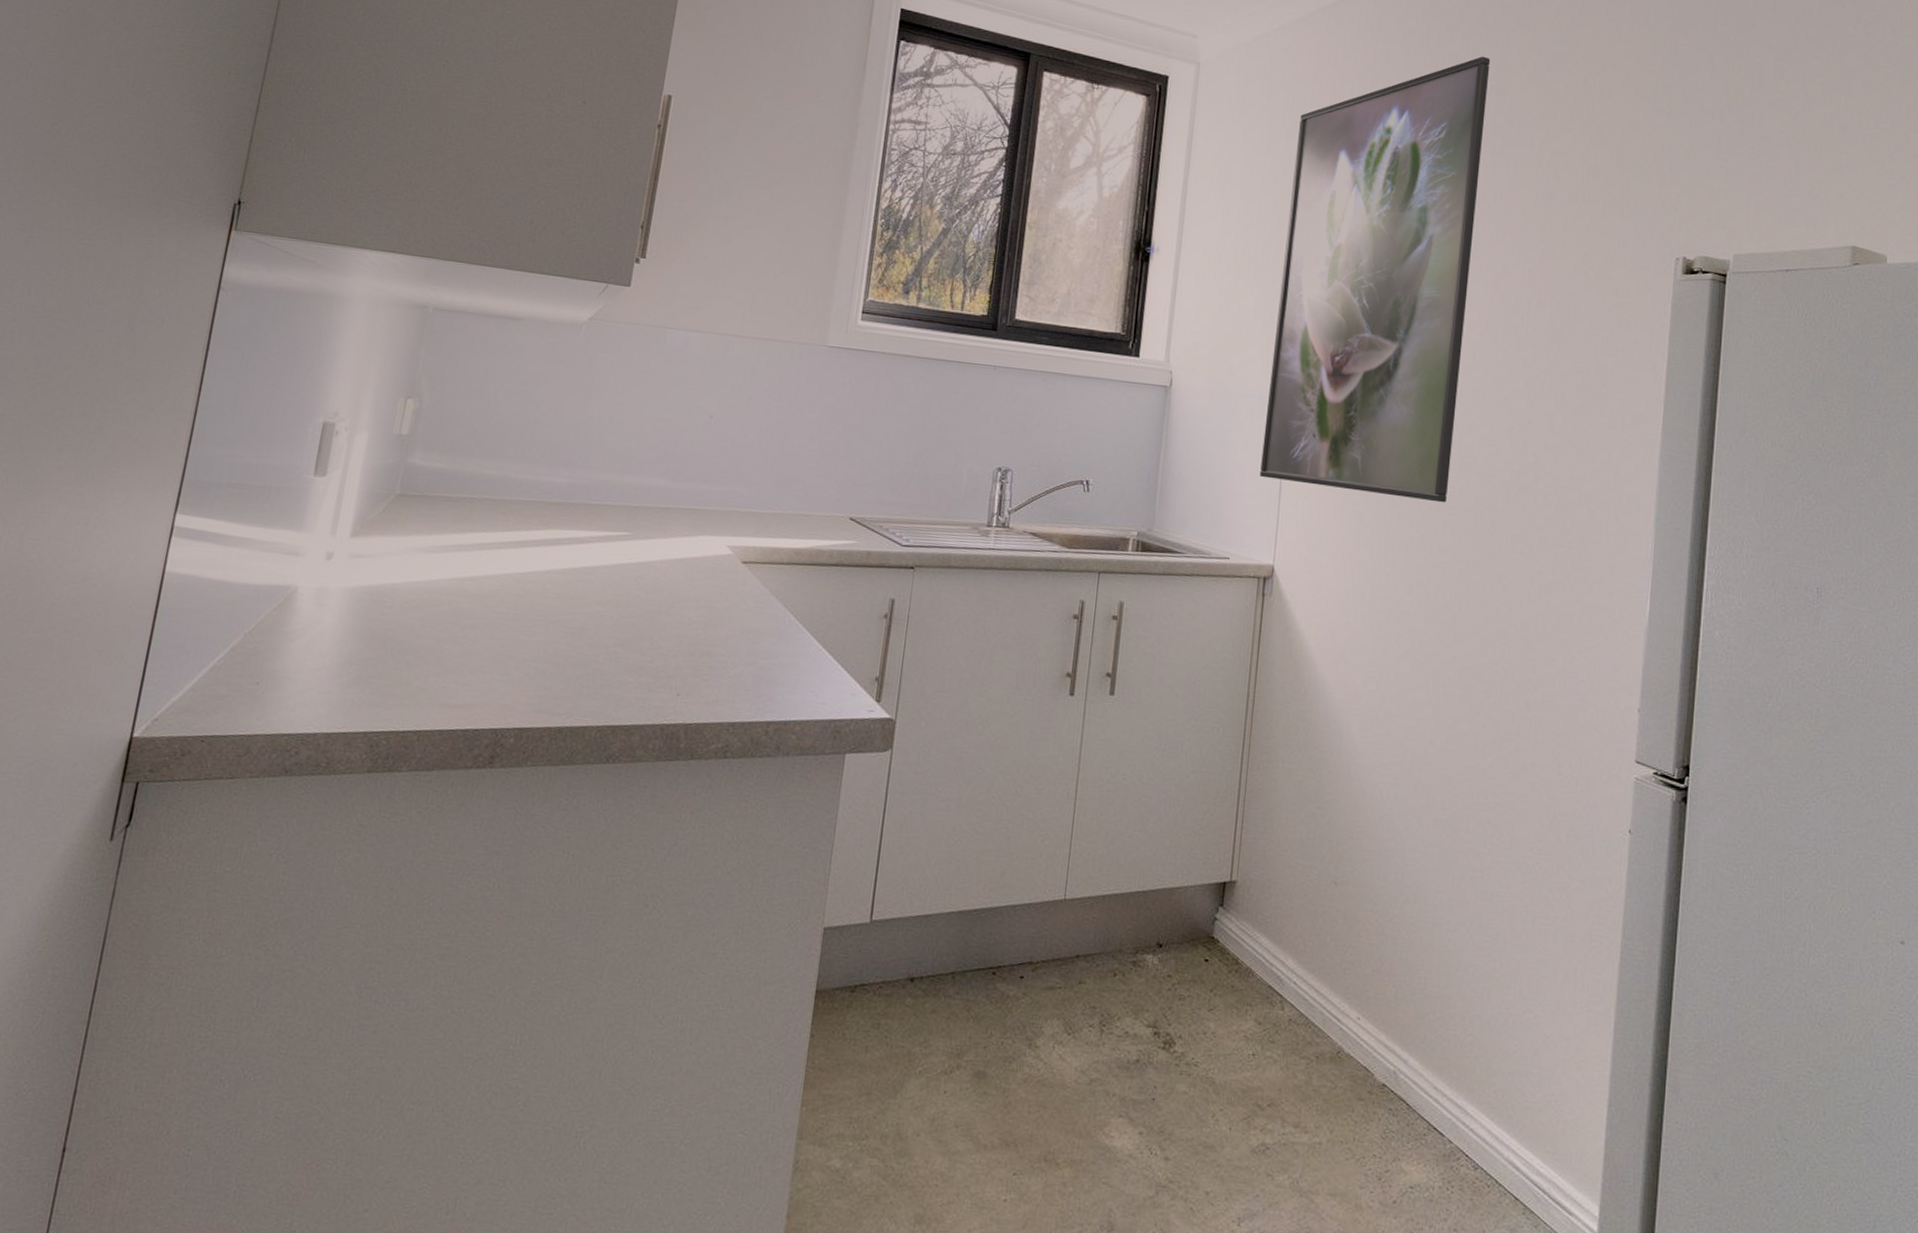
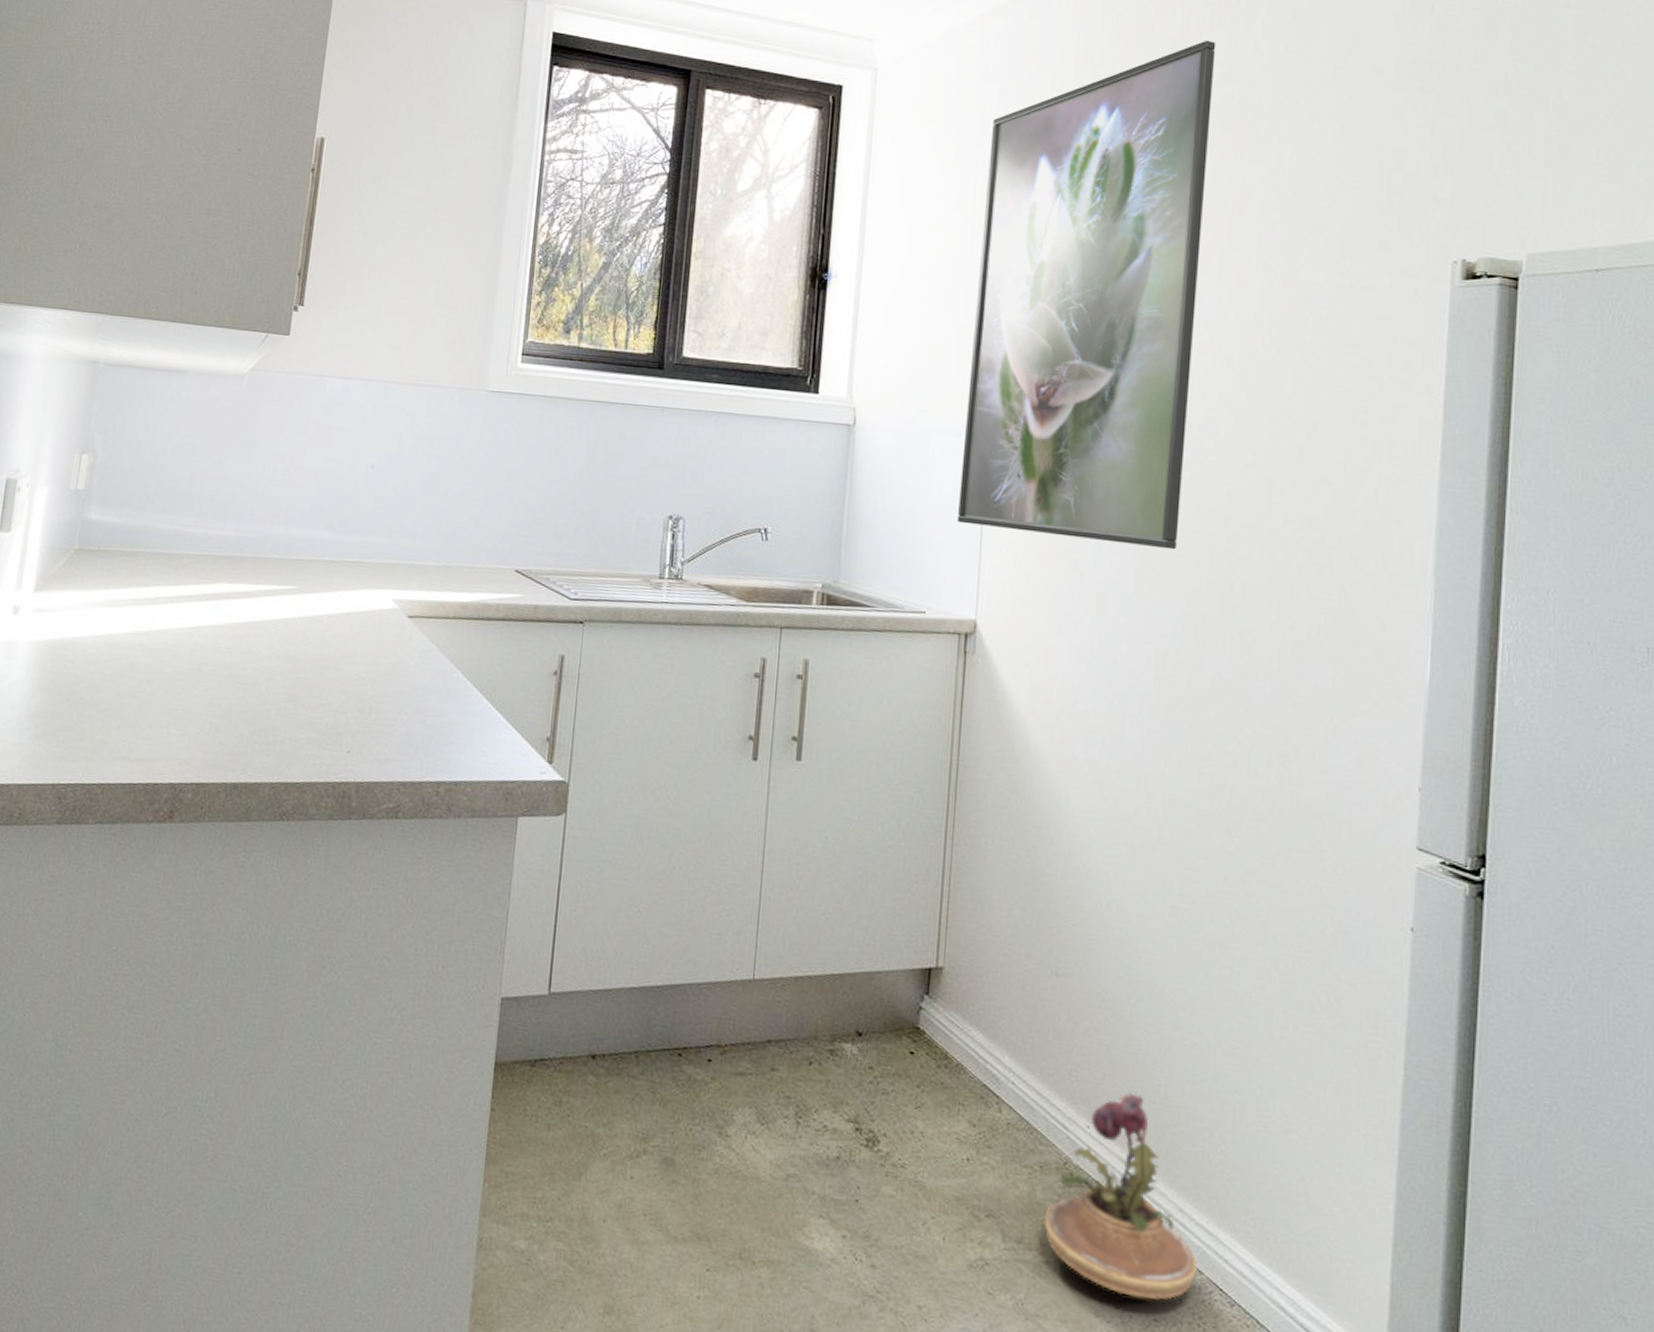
potted plant: none [1318,985,1448,1170] -> present [1044,1091,1198,1300]

